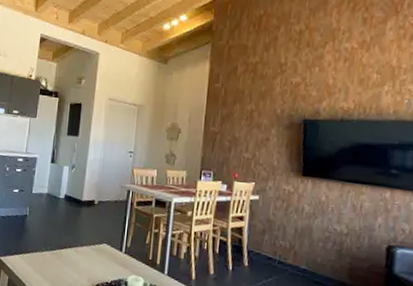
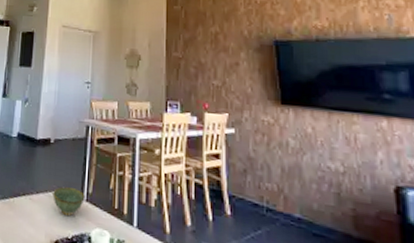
bowl: none [95,241,124,265] -> present [53,186,85,216]

